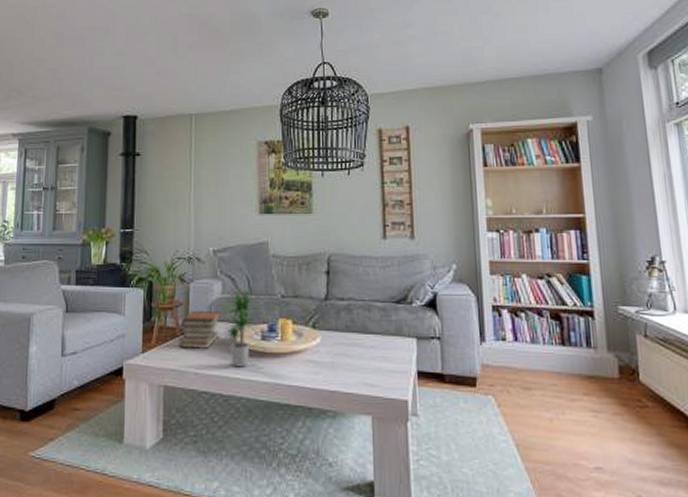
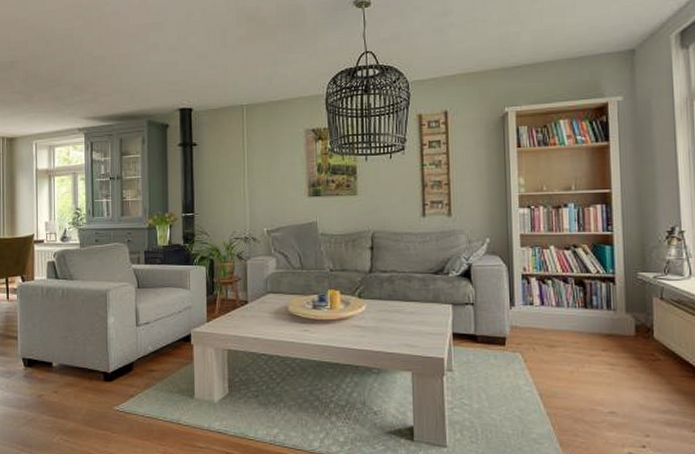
book stack: present [179,311,220,350] -> none [239,285,275,318]
potted plant: present [222,288,262,367] -> none [277,264,312,333]

